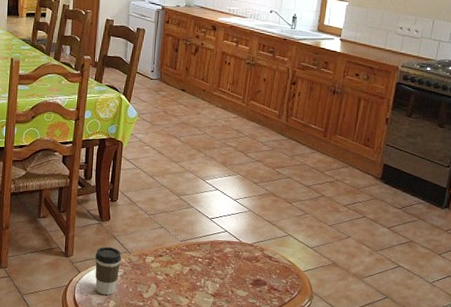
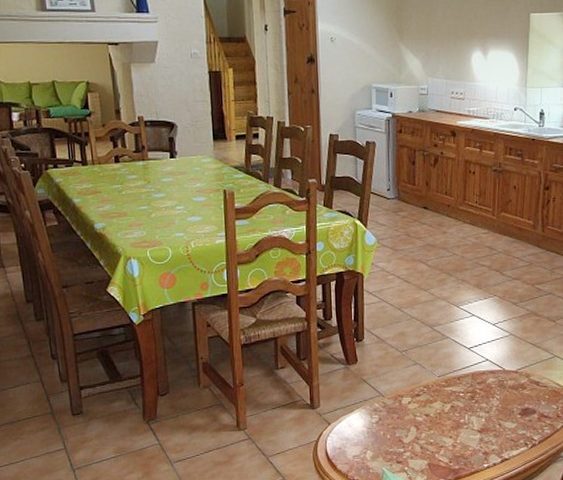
coffee cup: present [95,246,121,295] -> none [345,392,374,445]

